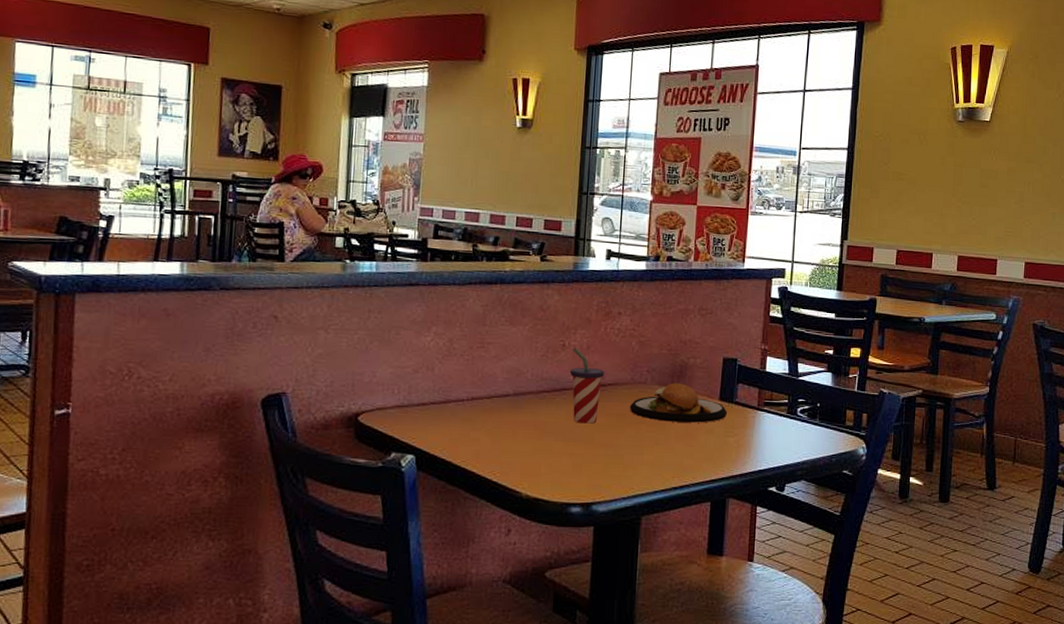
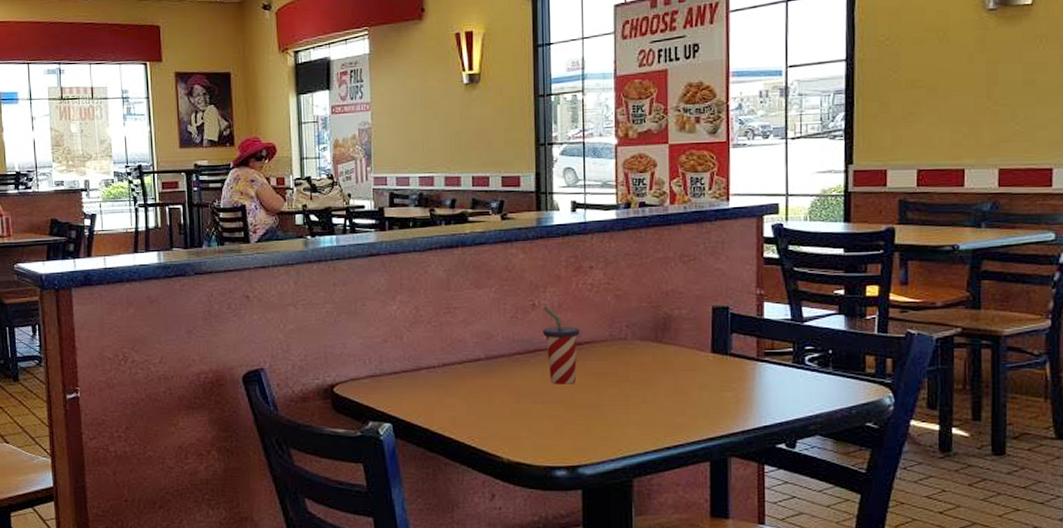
burger: present [629,382,728,423] -> none [610,336,722,378]

